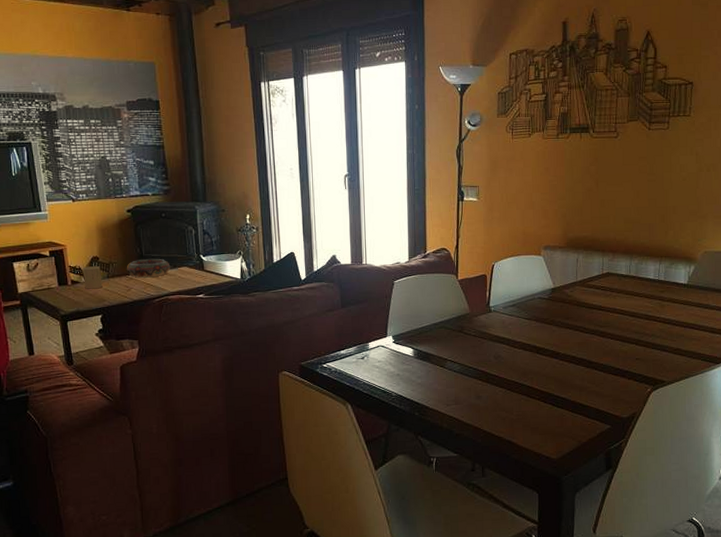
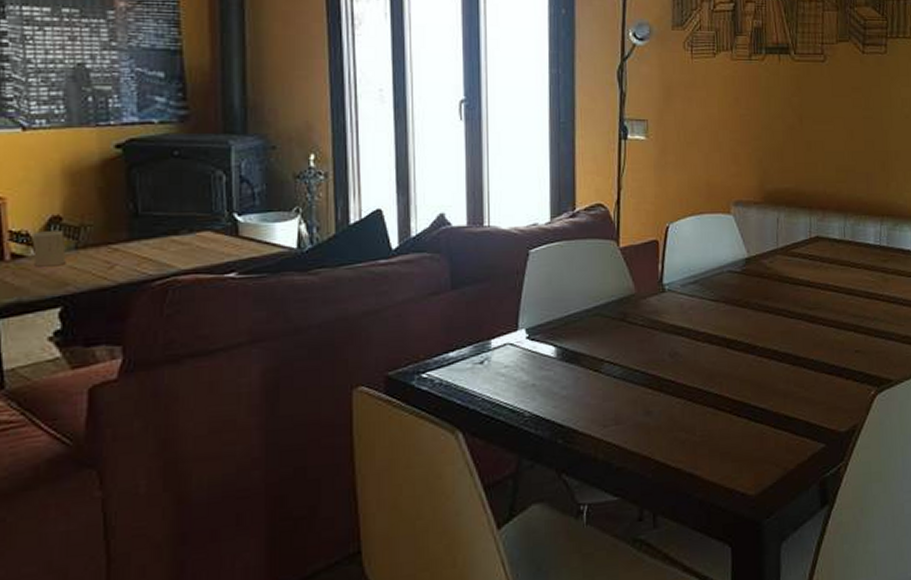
decorative bowl: present [127,258,171,278] -> none [110,218,184,249]

